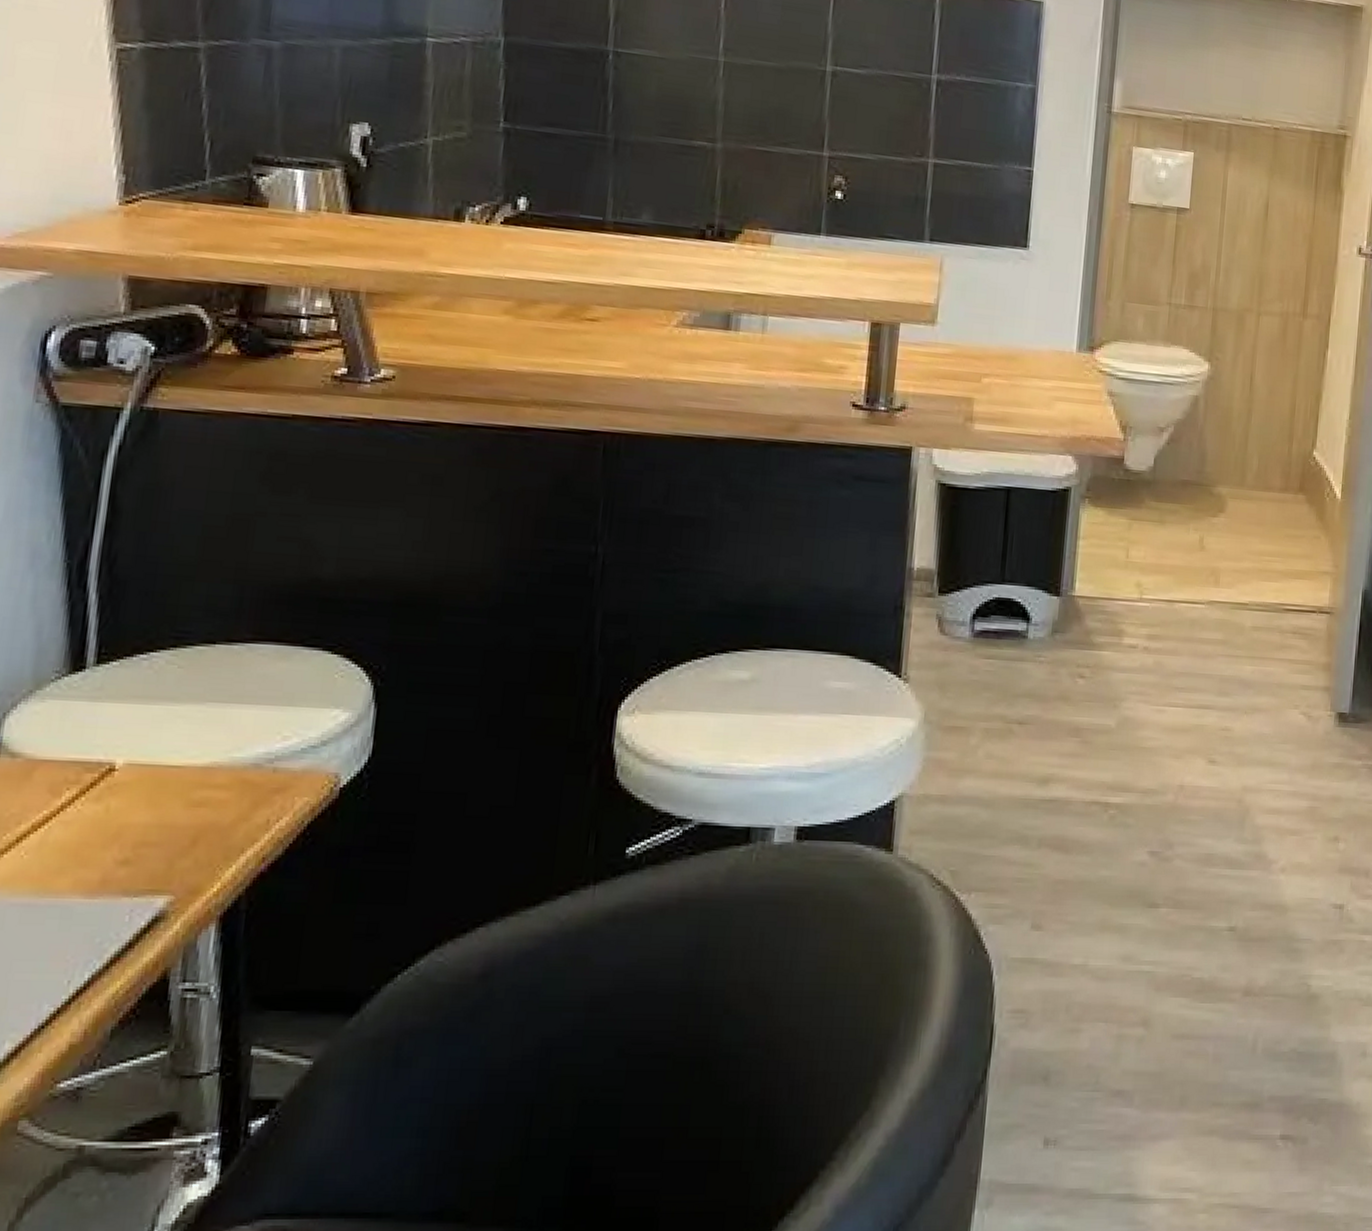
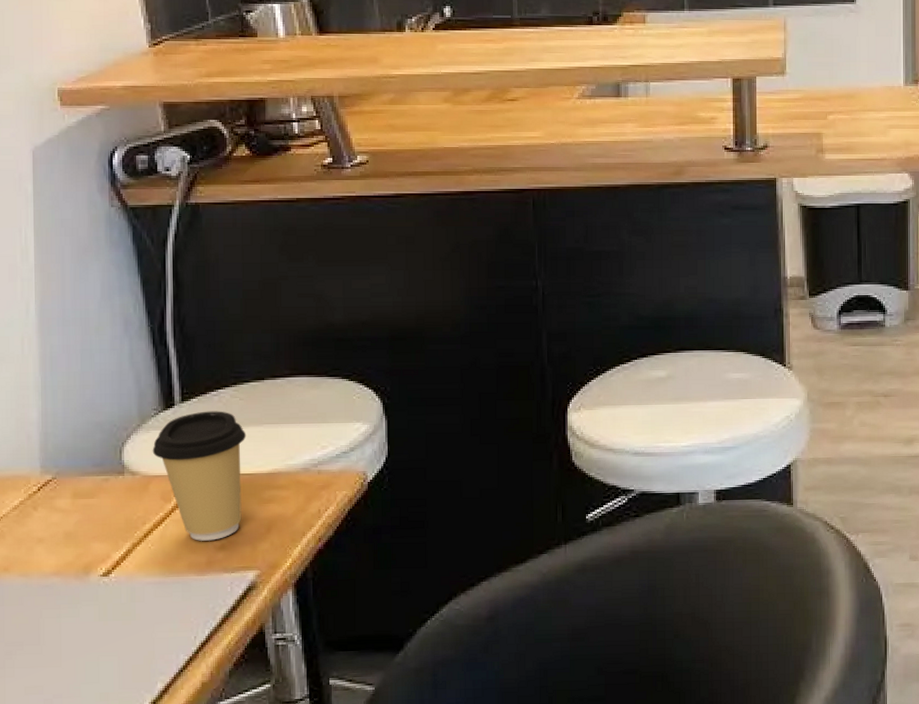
coffee cup: none [44,679,181,852] -> present [152,411,247,541]

